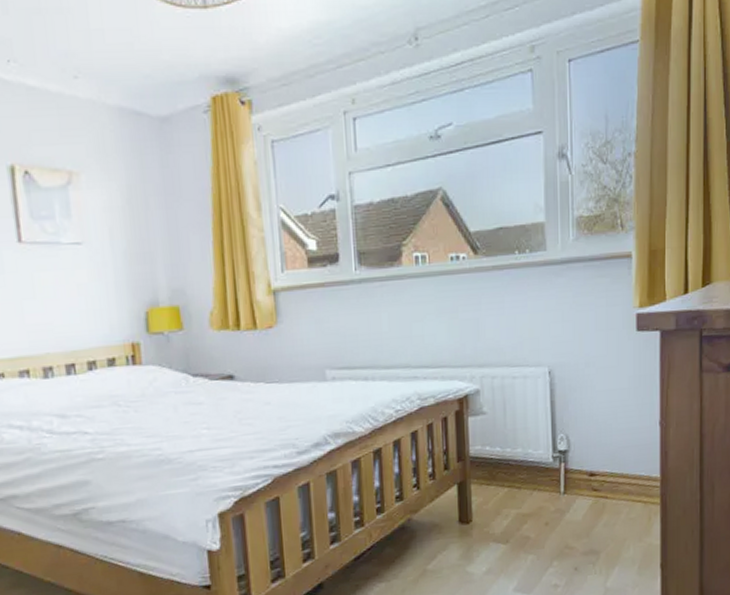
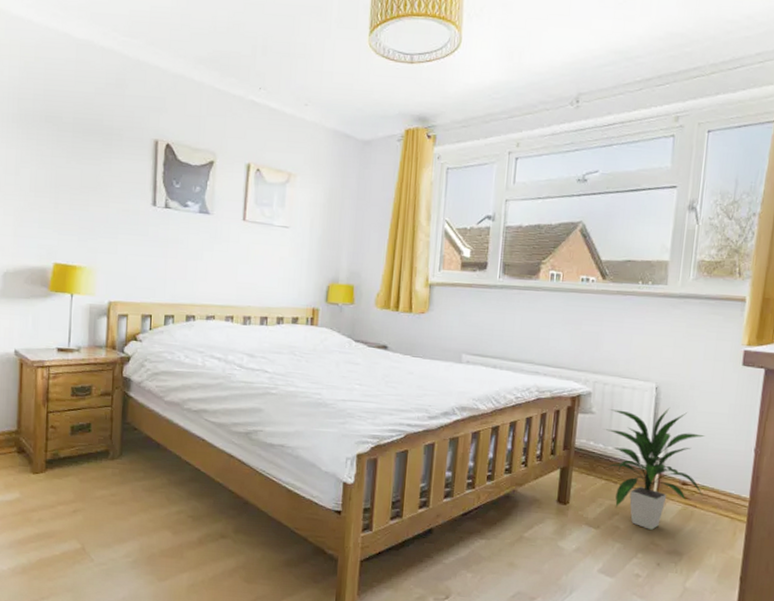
indoor plant: none [500,392,613,533] -> present [605,407,705,530]

